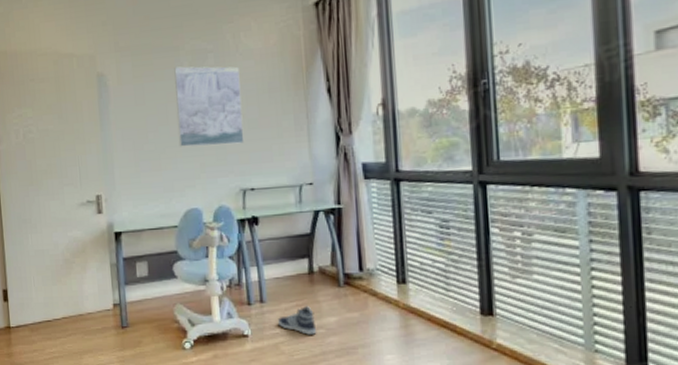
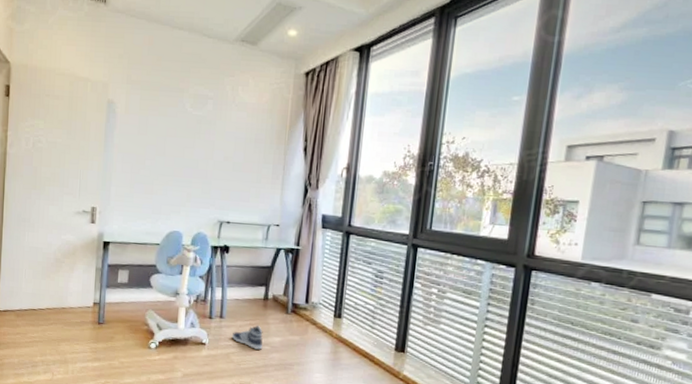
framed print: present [174,66,244,147] -> none [171,106,233,182]

